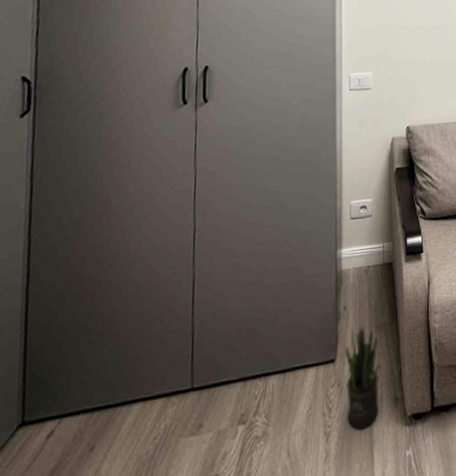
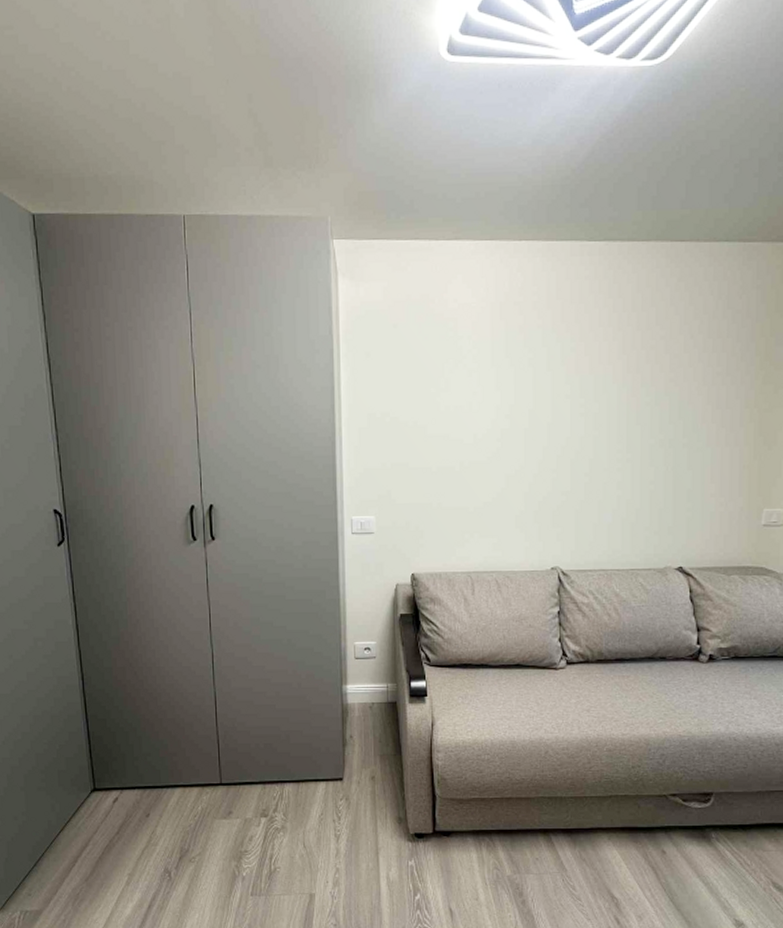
potted plant: present [345,326,380,430] -> none [351,754,385,838]

